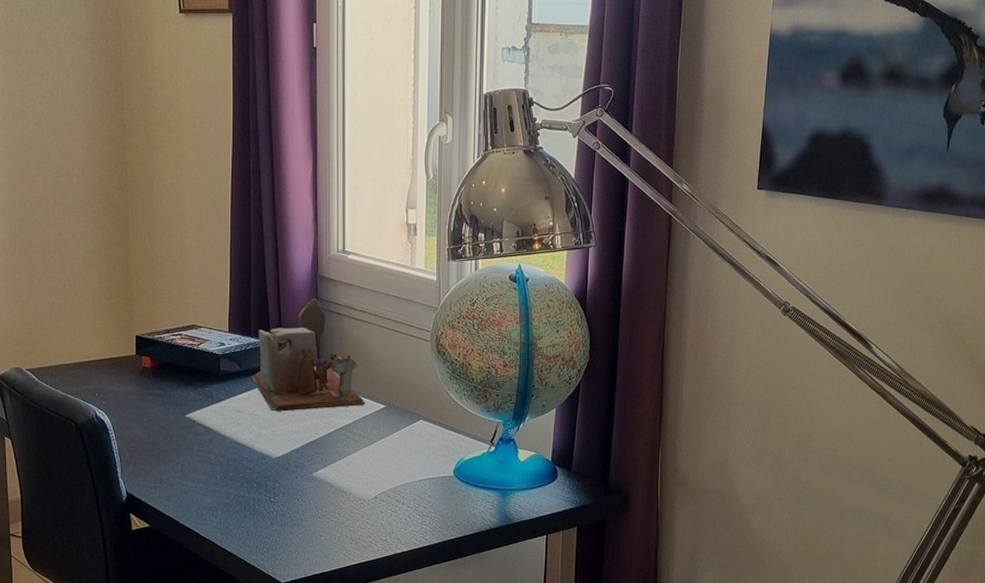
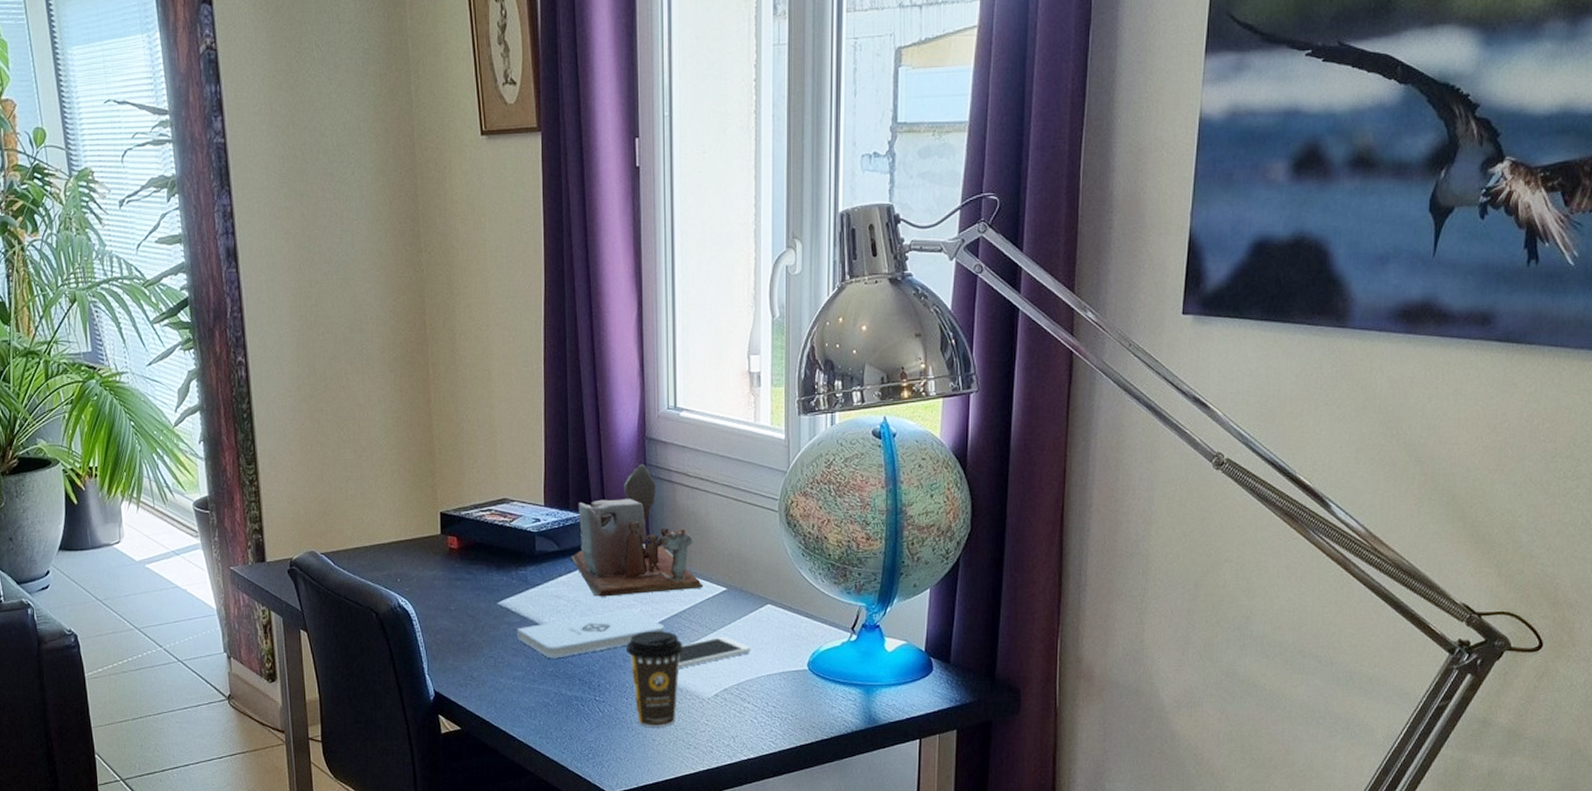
notepad: none [201,423,332,465] -> present [516,609,665,659]
coffee cup: none [298,442,348,524] -> present [626,631,683,727]
cell phone: none [343,446,406,474] -> present [678,636,751,668]

